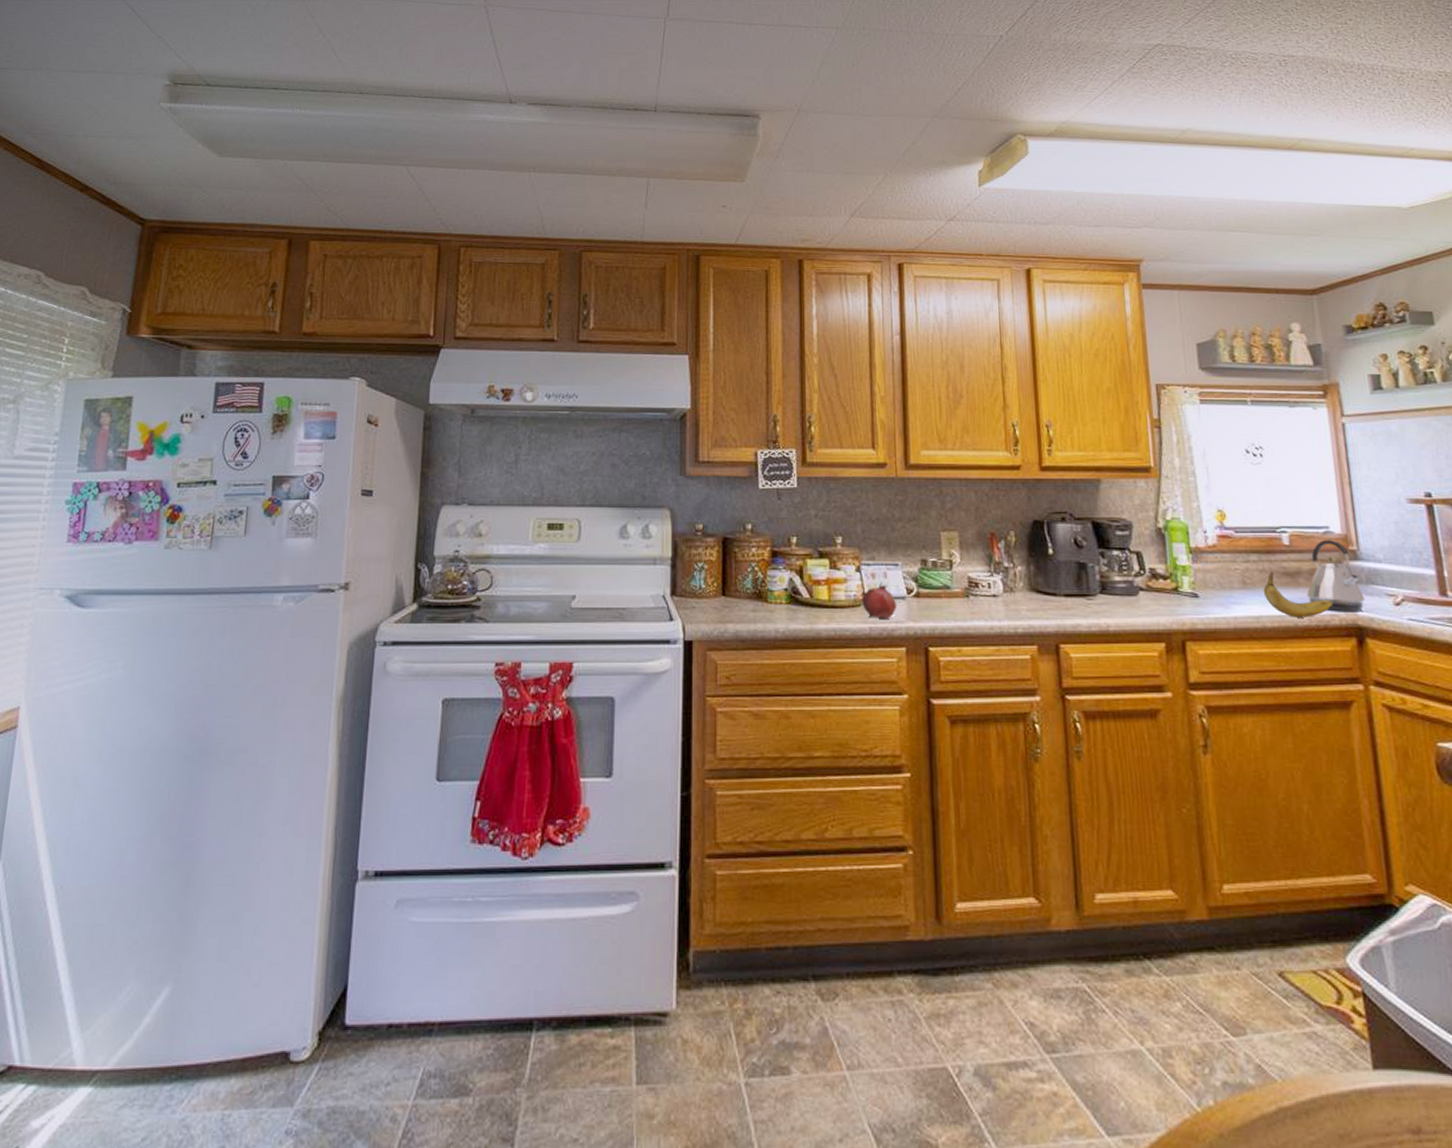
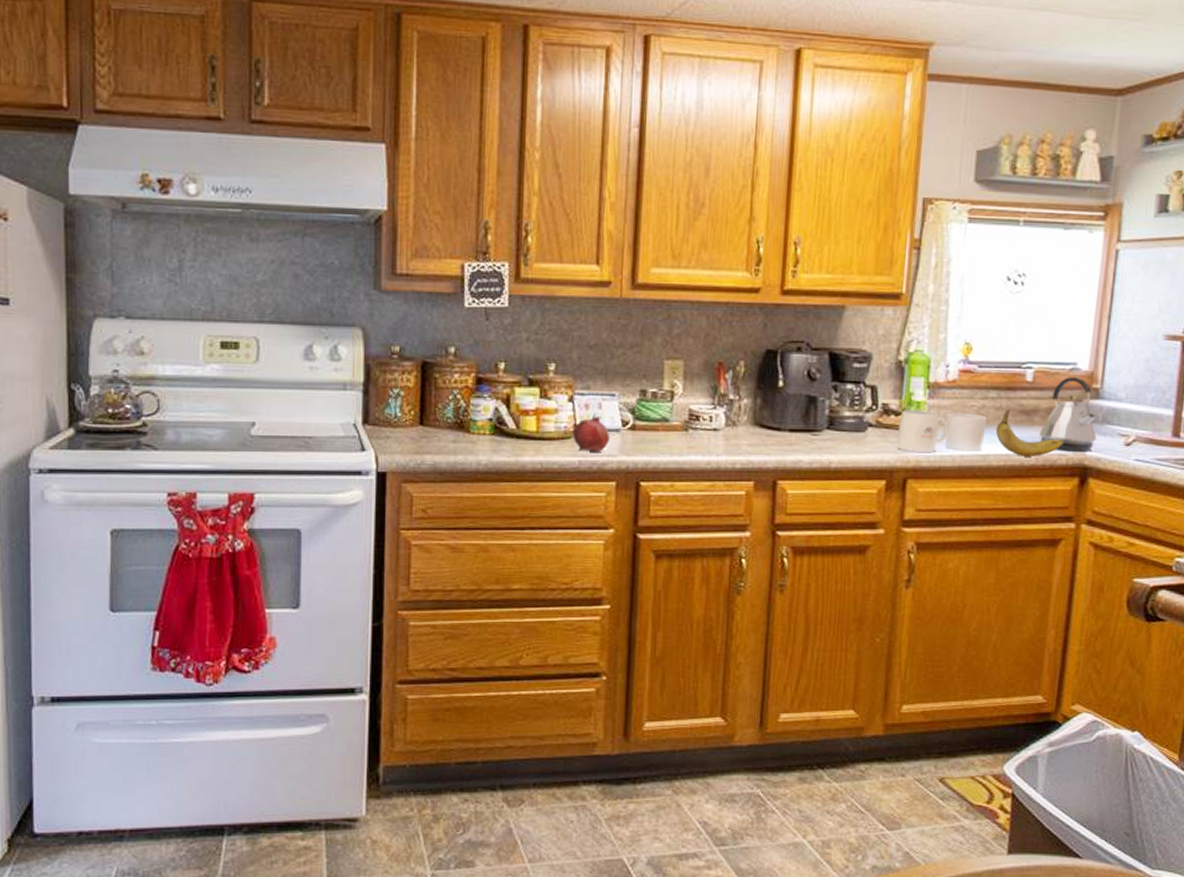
mug: none [1168,574,1218,616] -> present [897,410,950,453]
mug: none [1213,575,1254,613] -> present [944,412,987,451]

